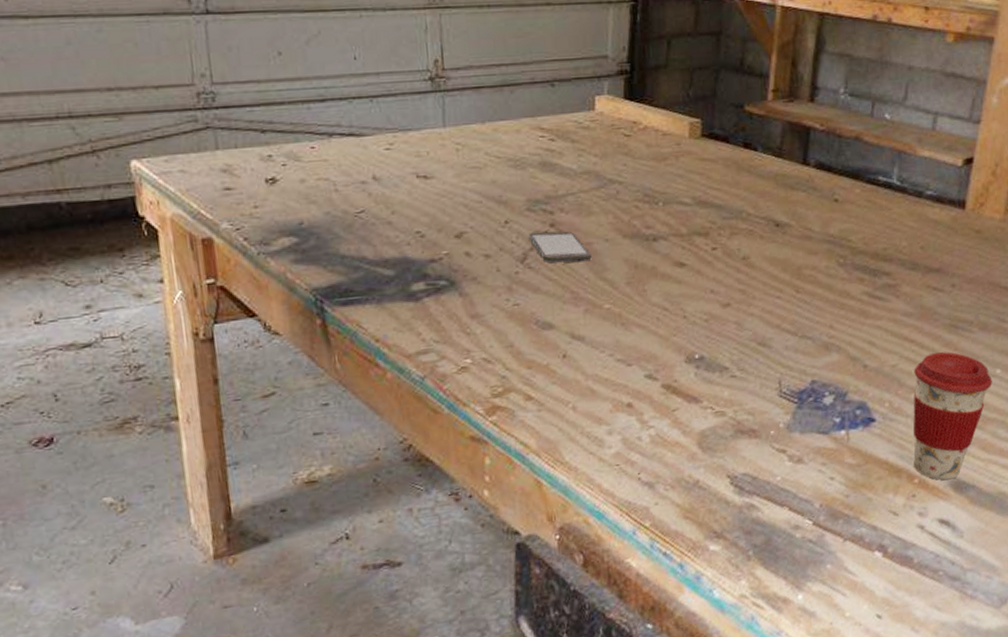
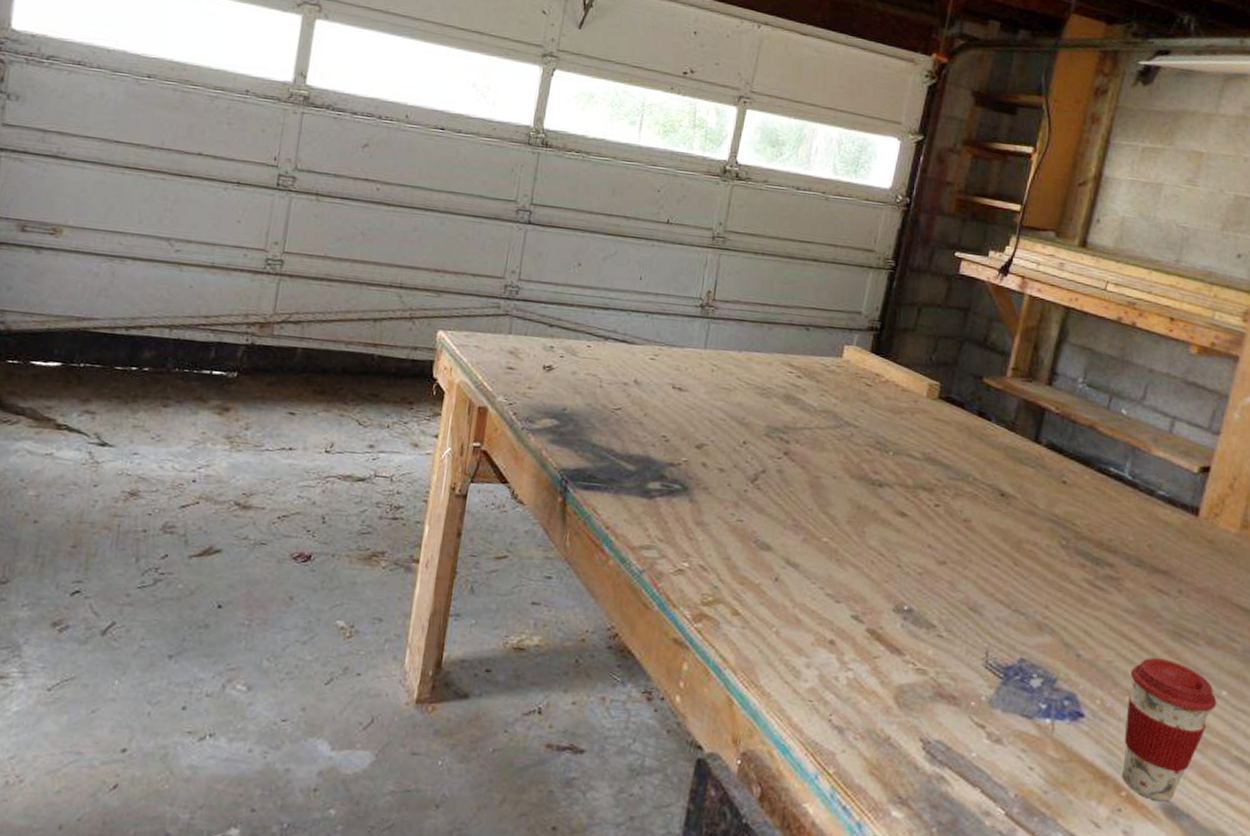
smartphone: present [528,231,592,263] -> none [762,456,818,494]

